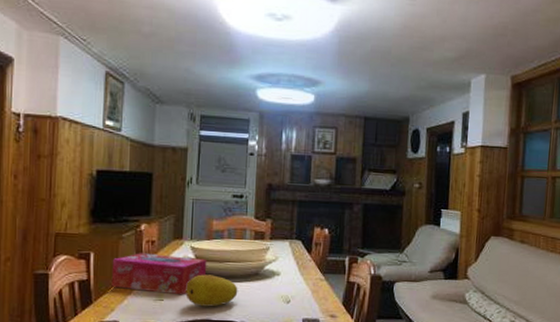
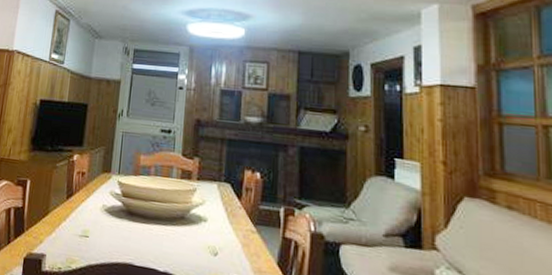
tissue box: present [111,253,207,295] -> none [42,184,133,234]
fruit: present [186,274,238,307] -> none [110,212,163,250]

